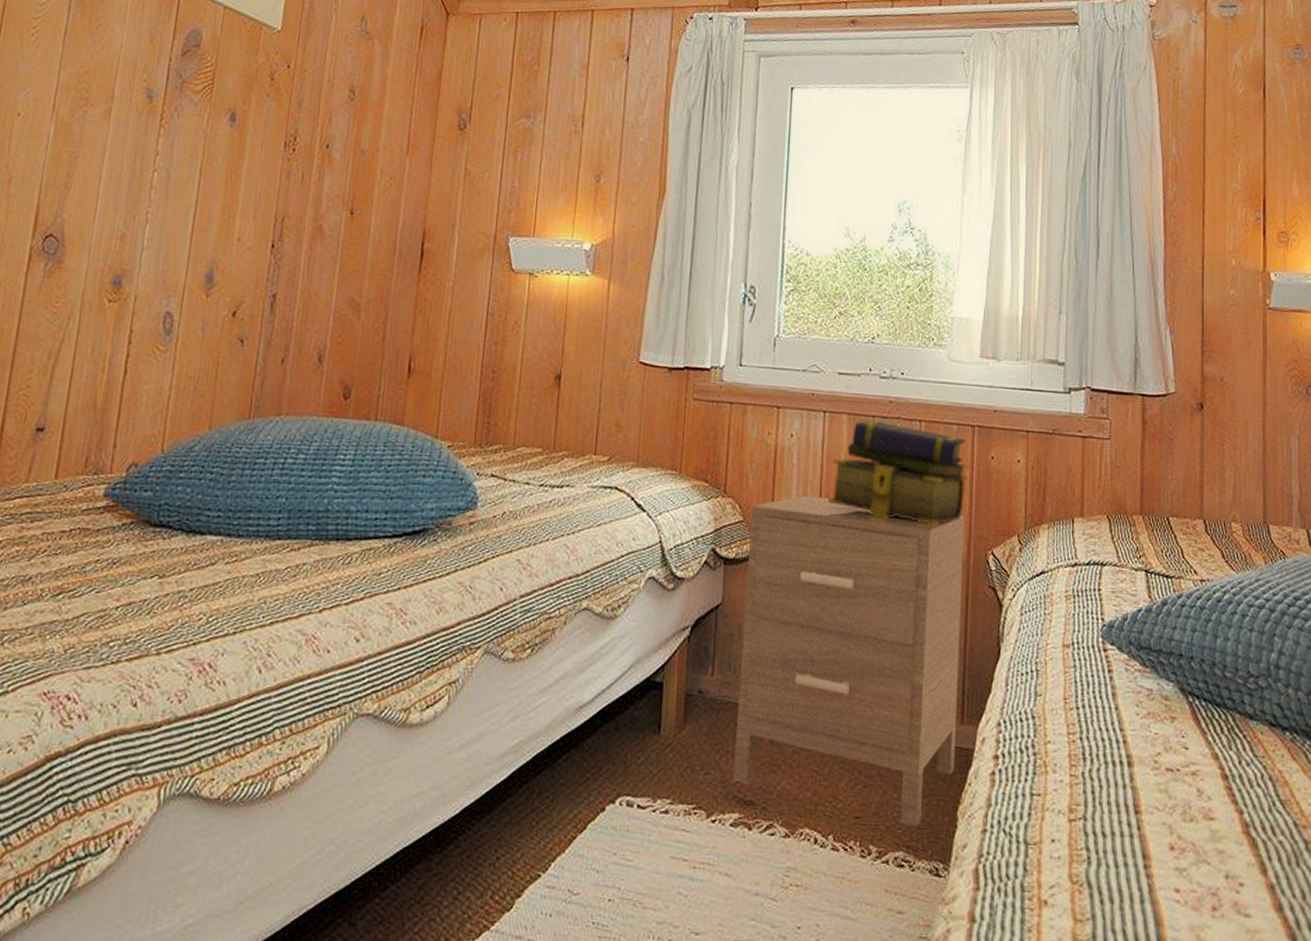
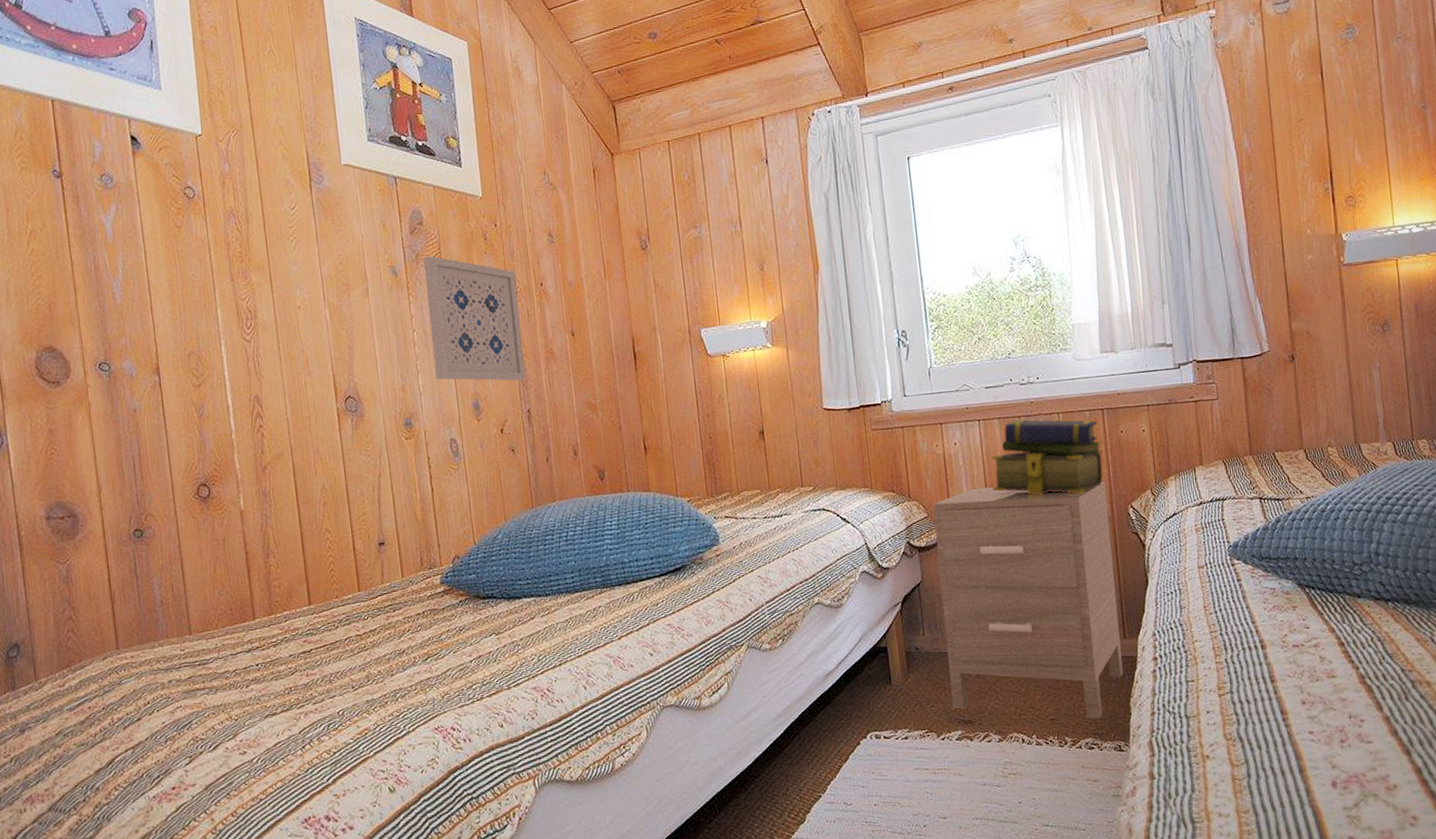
wall art: none [167,85,299,257] -> present [422,255,526,381]

